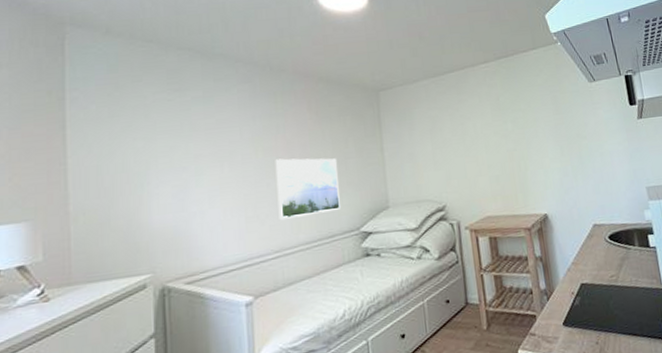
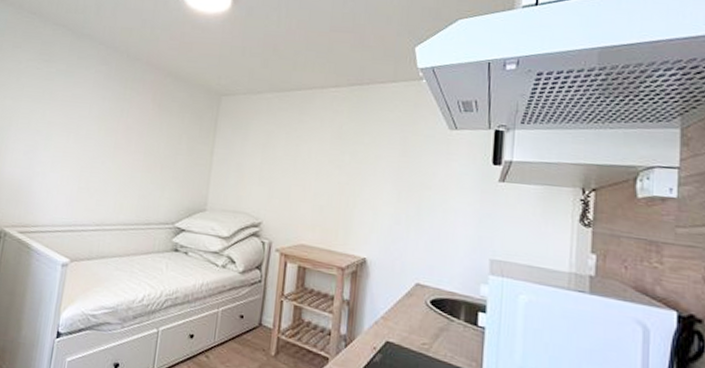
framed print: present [275,158,340,221] -> none [105,141,168,201]

